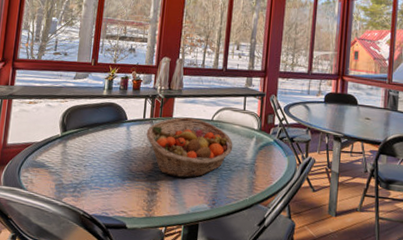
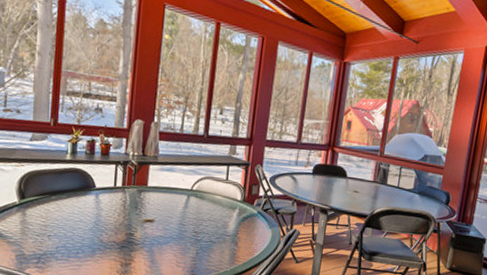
fruit basket: present [146,117,233,178] -> none [118,186,214,249]

